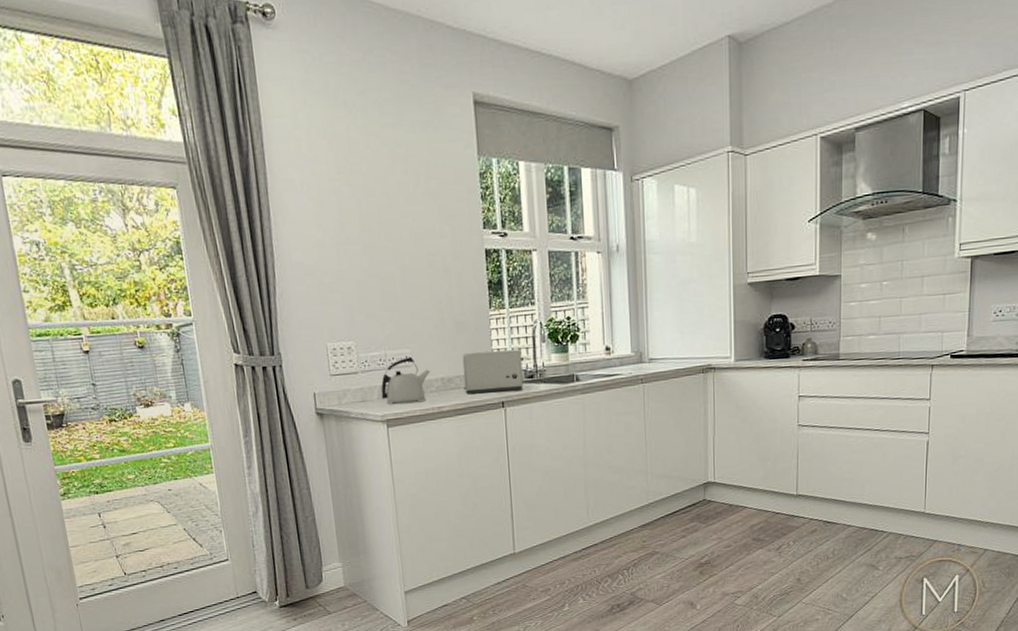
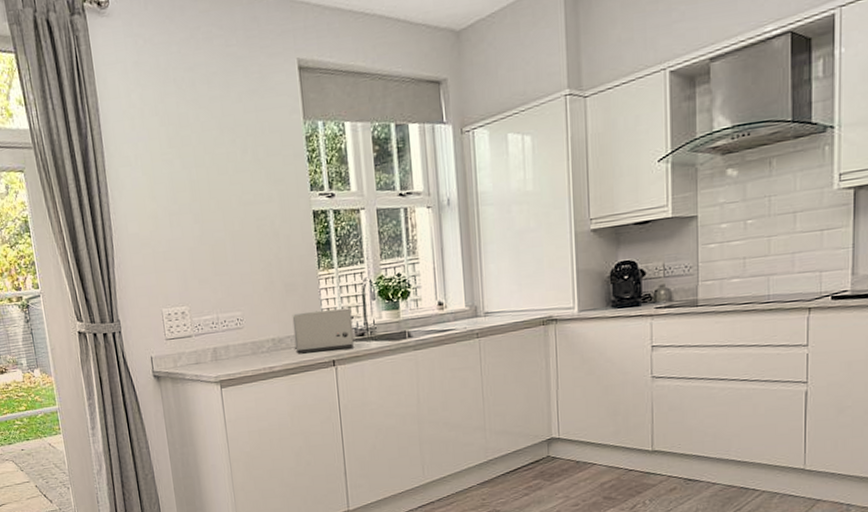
kettle: present [381,357,431,405] -> none [214,319,262,367]

